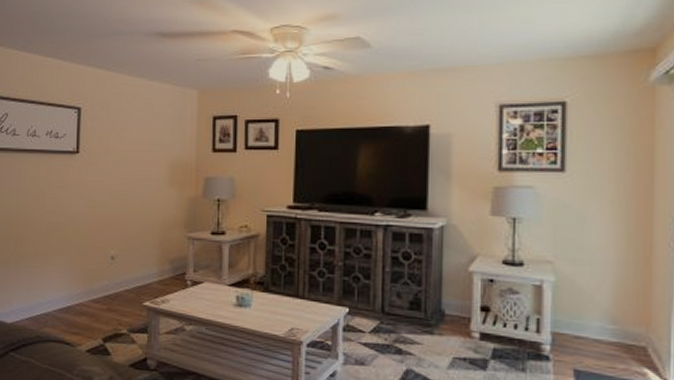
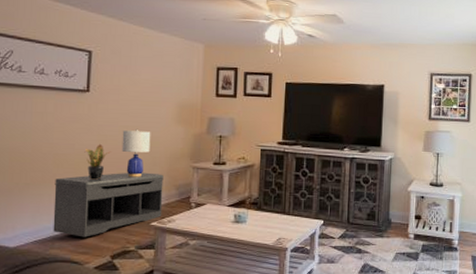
bench: none [46,243,156,316] -> present [53,172,164,237]
potted plant: none [75,210,101,252] -> present [84,143,111,180]
lamp: none [112,193,142,249] -> present [121,128,151,177]

